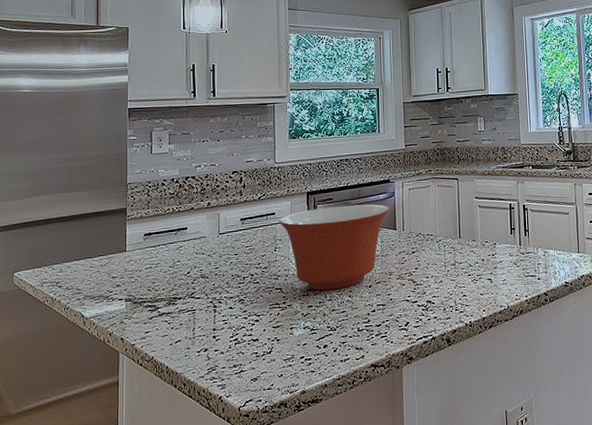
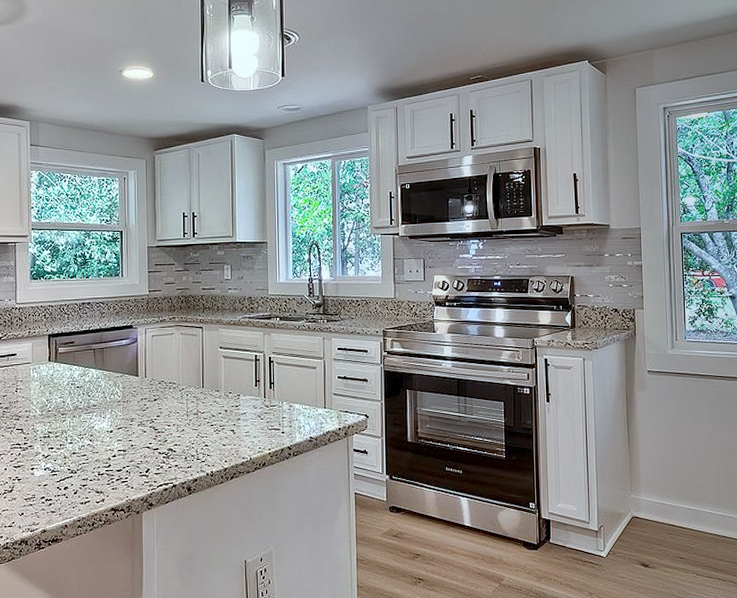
mixing bowl: present [278,204,389,290] -> none [19,349,132,433]

